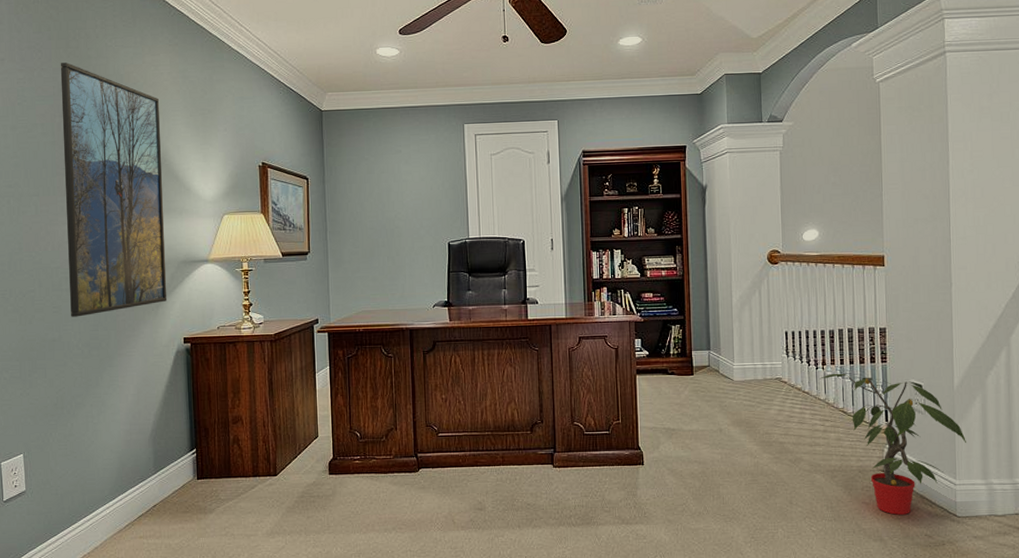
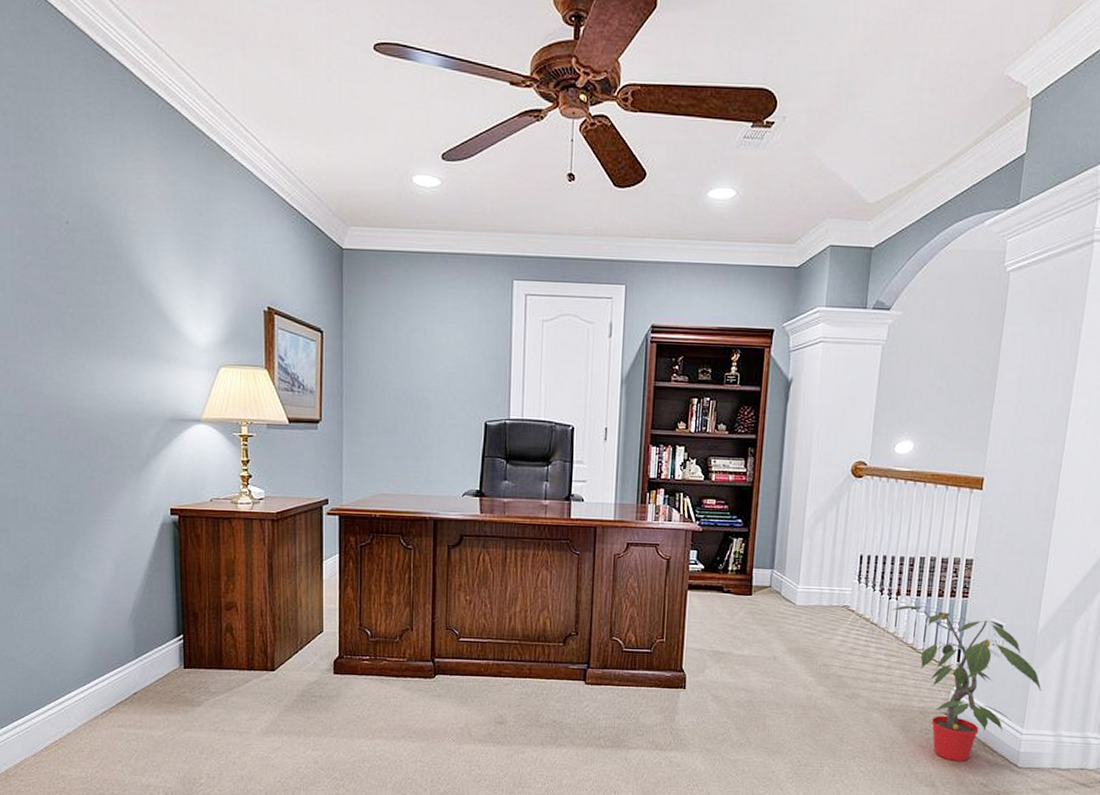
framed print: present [60,62,167,317] -> none [19,159,152,475]

